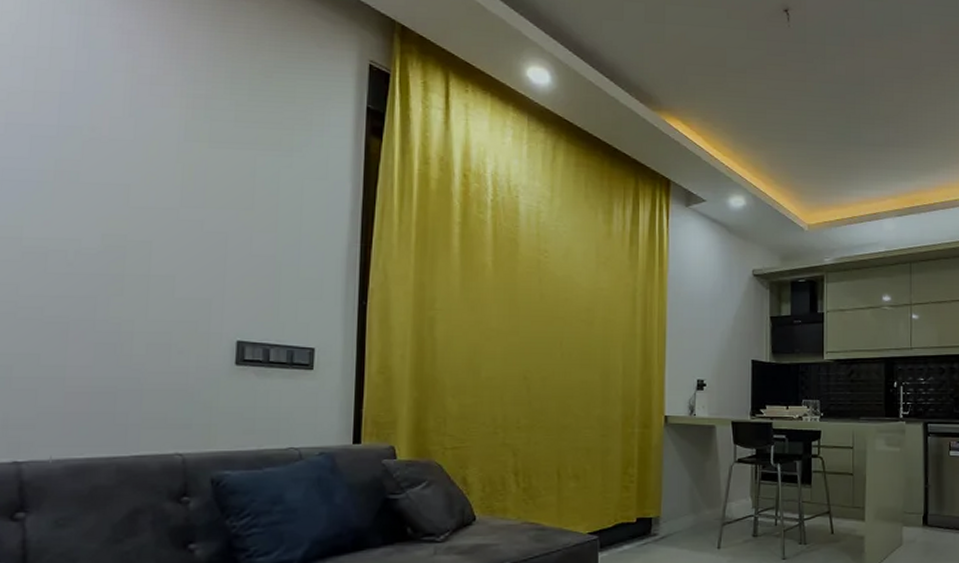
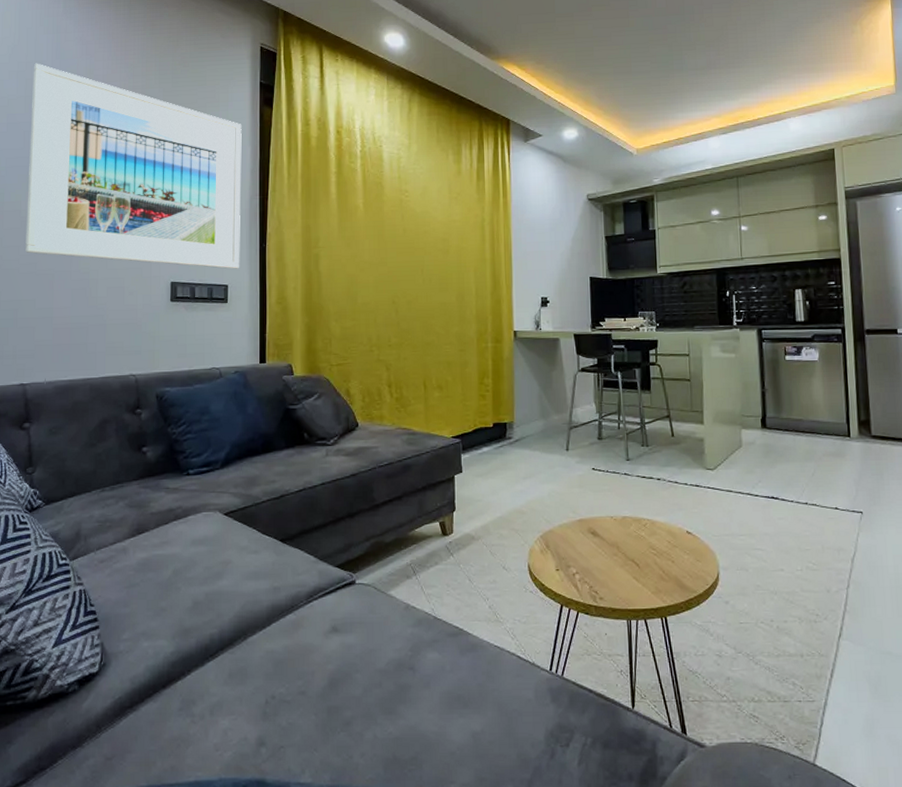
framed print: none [27,49,341,330] -> present [25,63,242,269]

